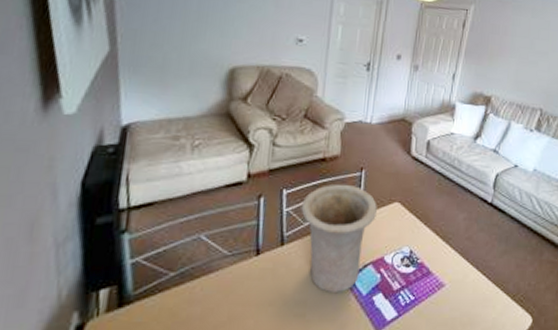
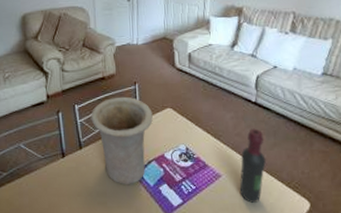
wine bottle: none [462,232,495,317] -> present [239,128,266,203]

